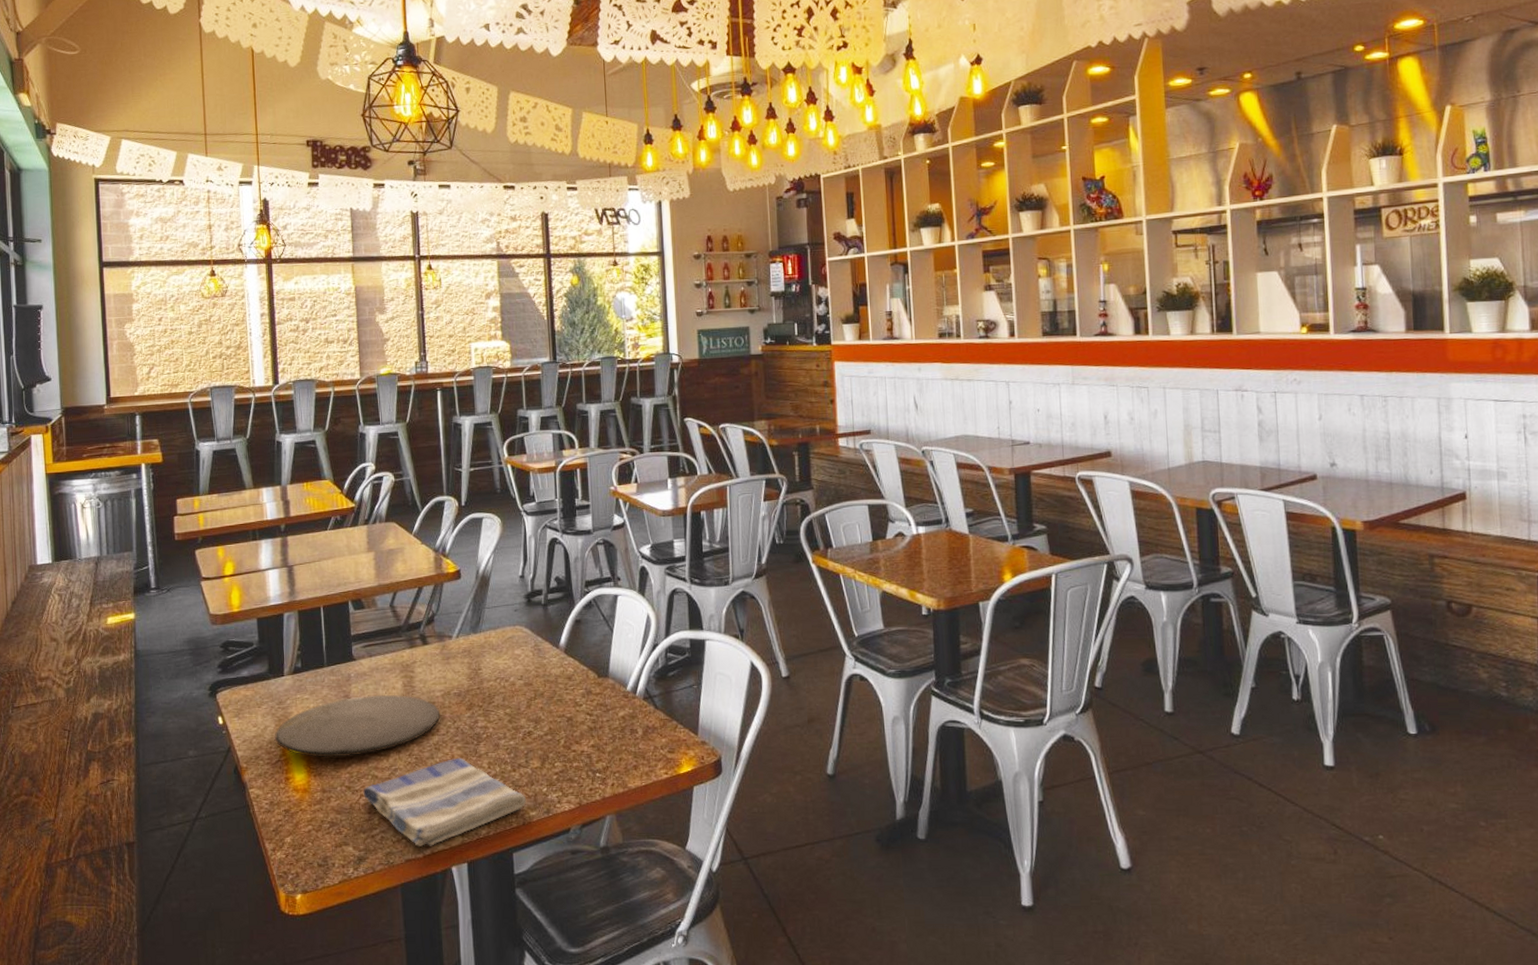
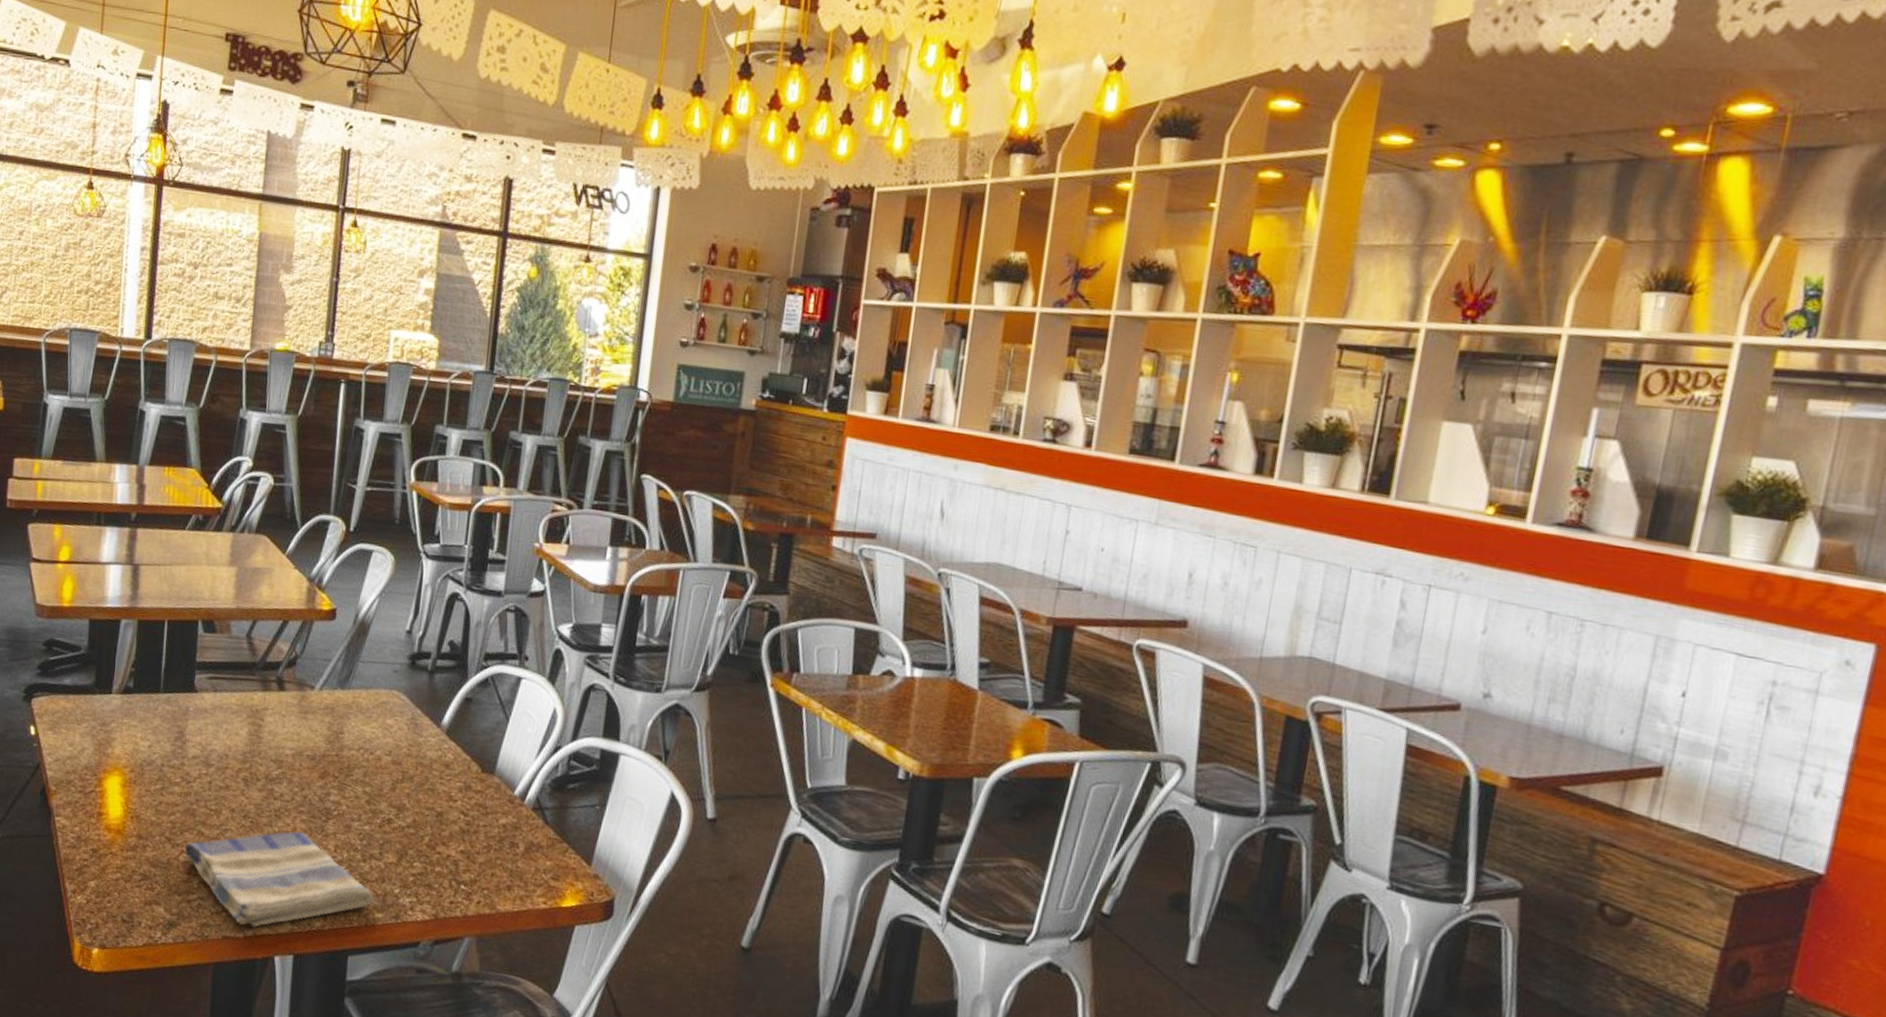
plate: present [275,695,440,758] -> none [92,734,287,806]

